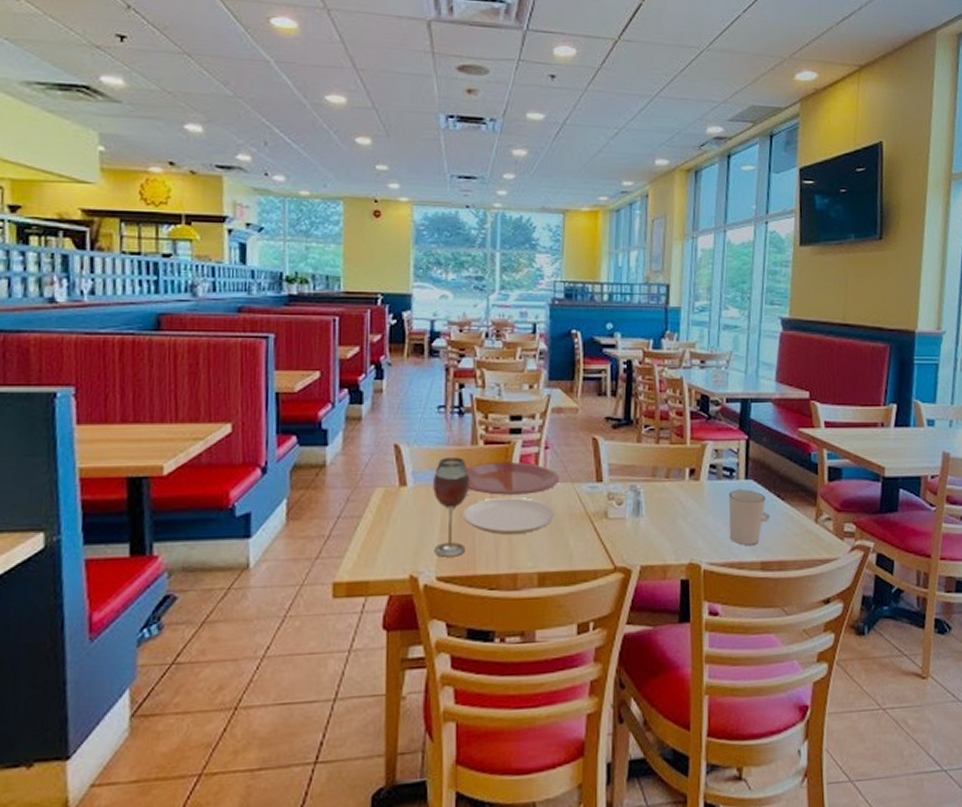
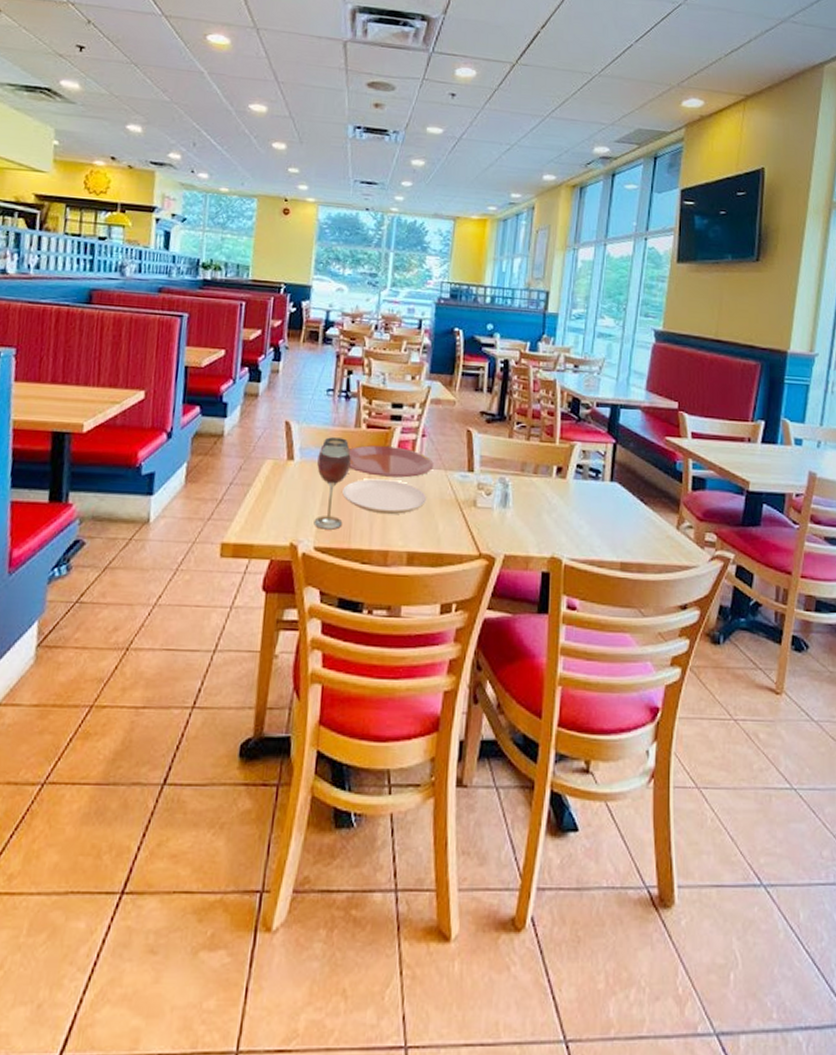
cup: present [729,490,770,545] -> none [591,491,632,545]

